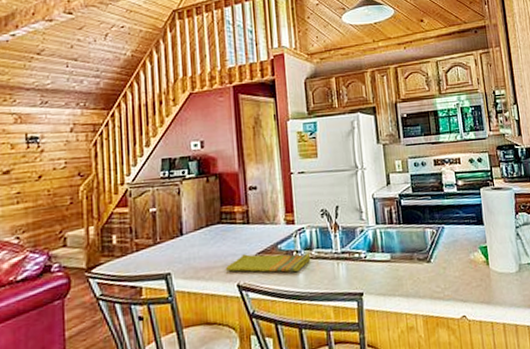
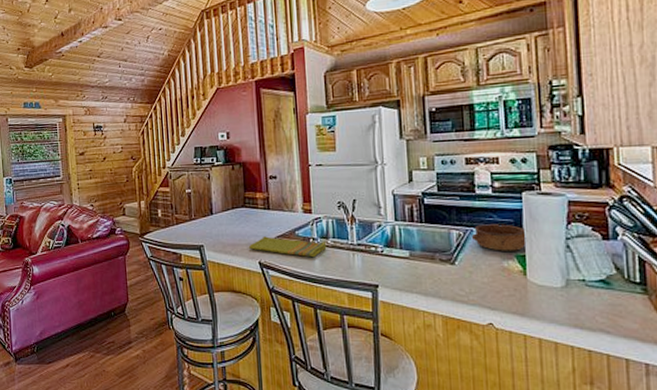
bowl: none [443,218,487,245] -> present [471,224,527,251]

